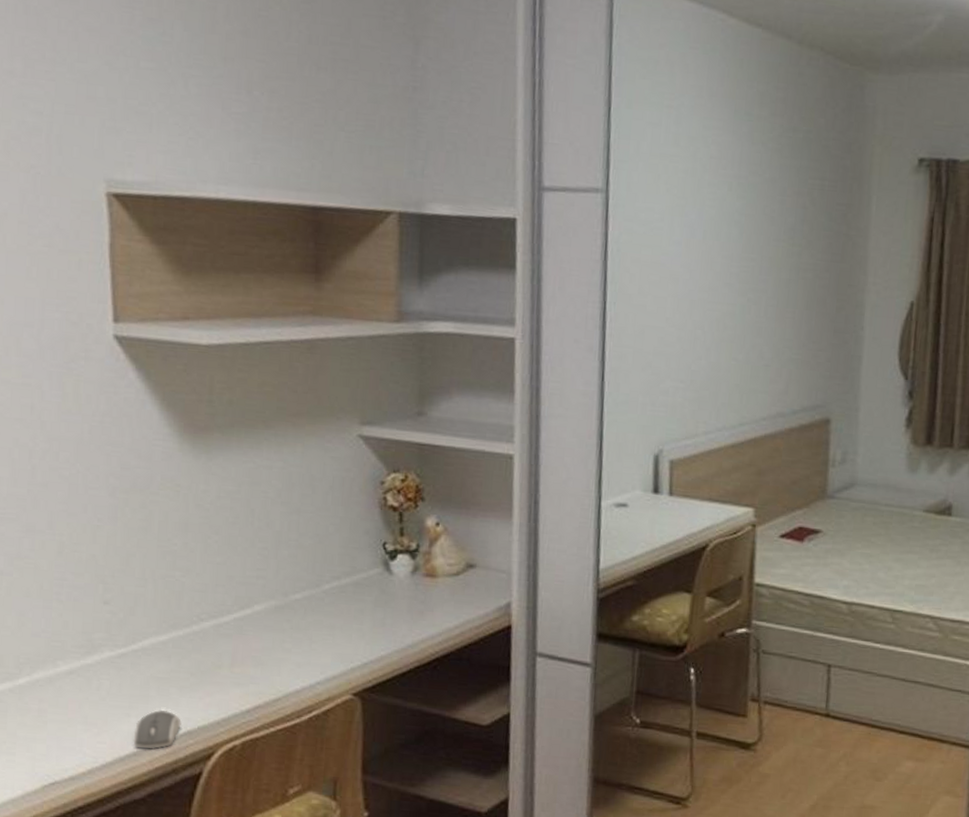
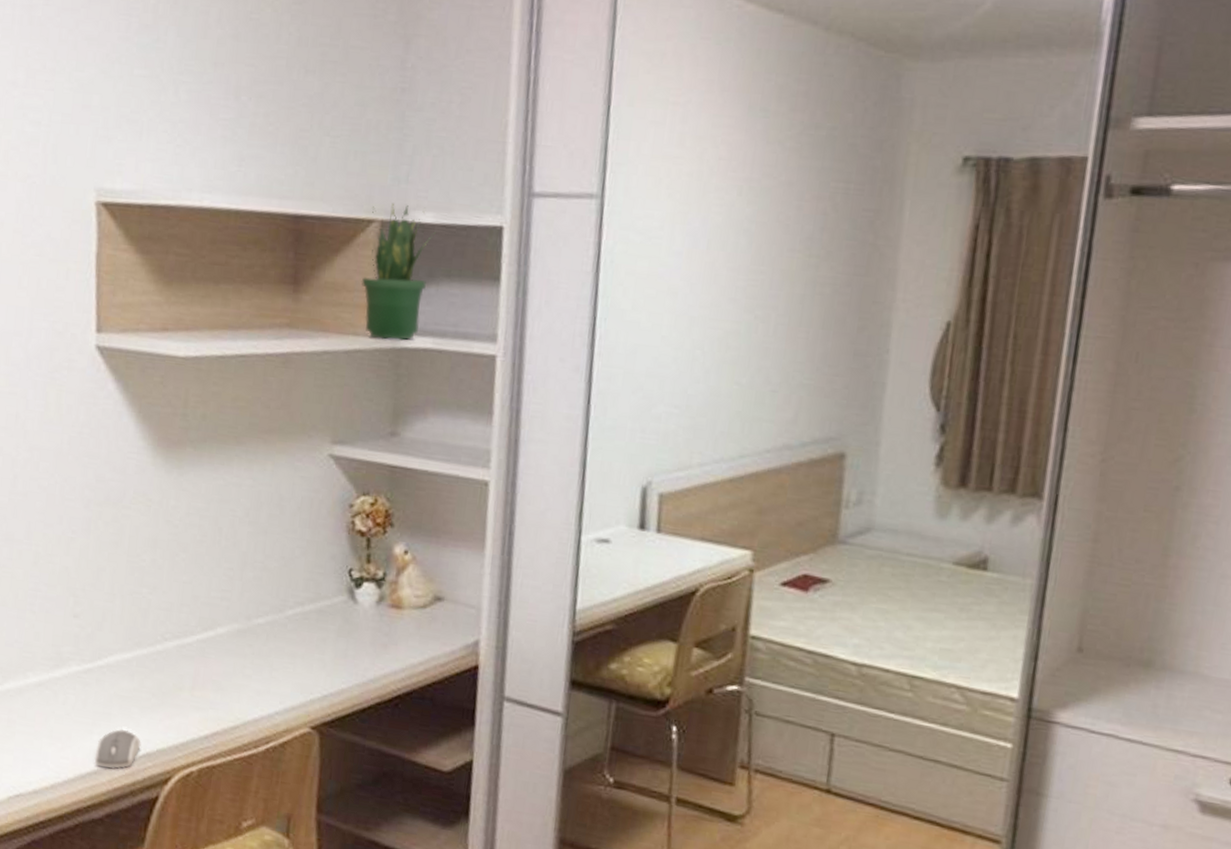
planter: none [382,195,452,326] -> present [361,203,436,341]

